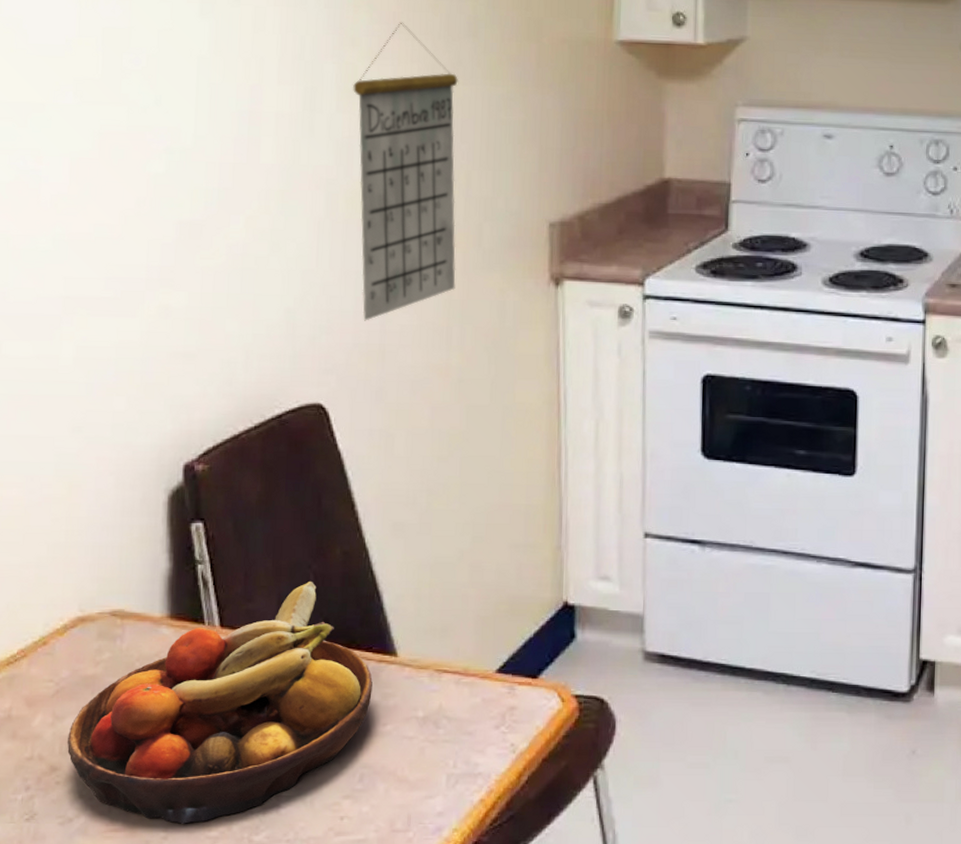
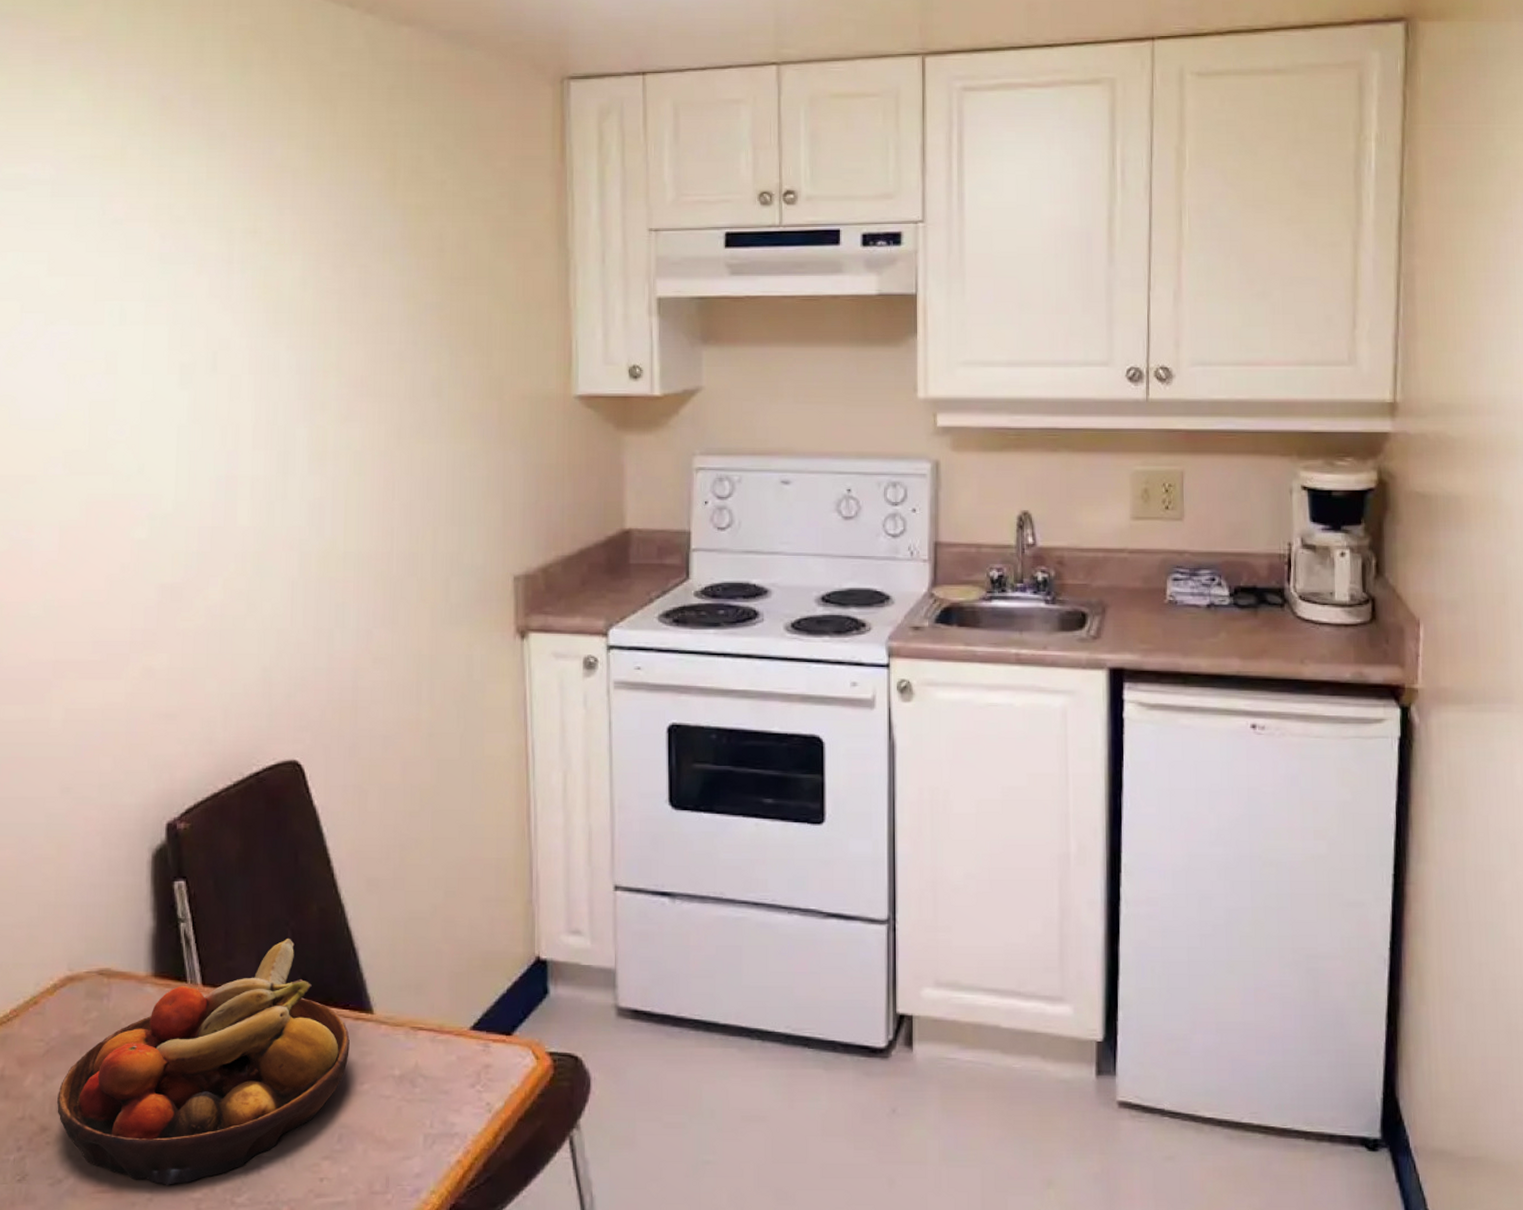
calendar: present [353,22,458,321] -> none [324,385,425,678]

